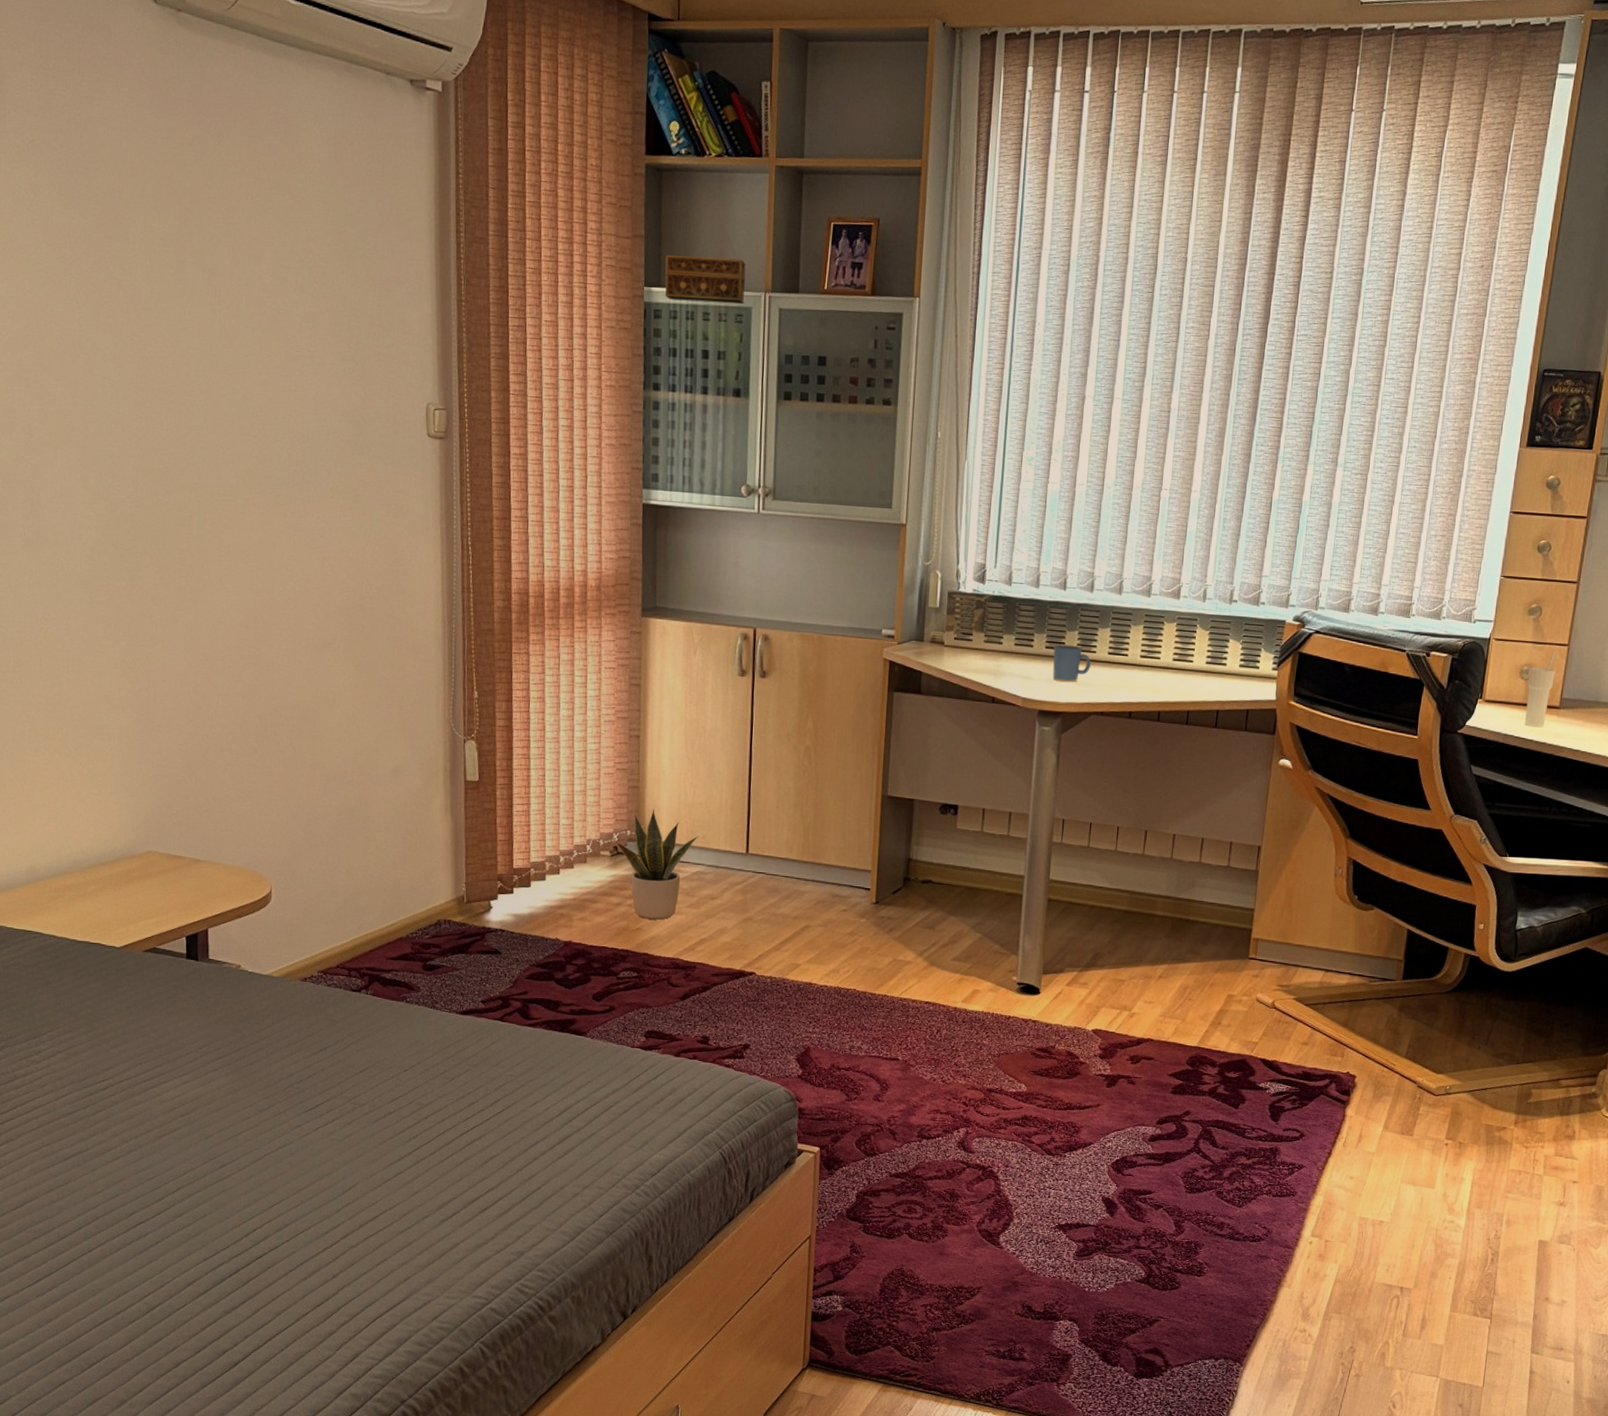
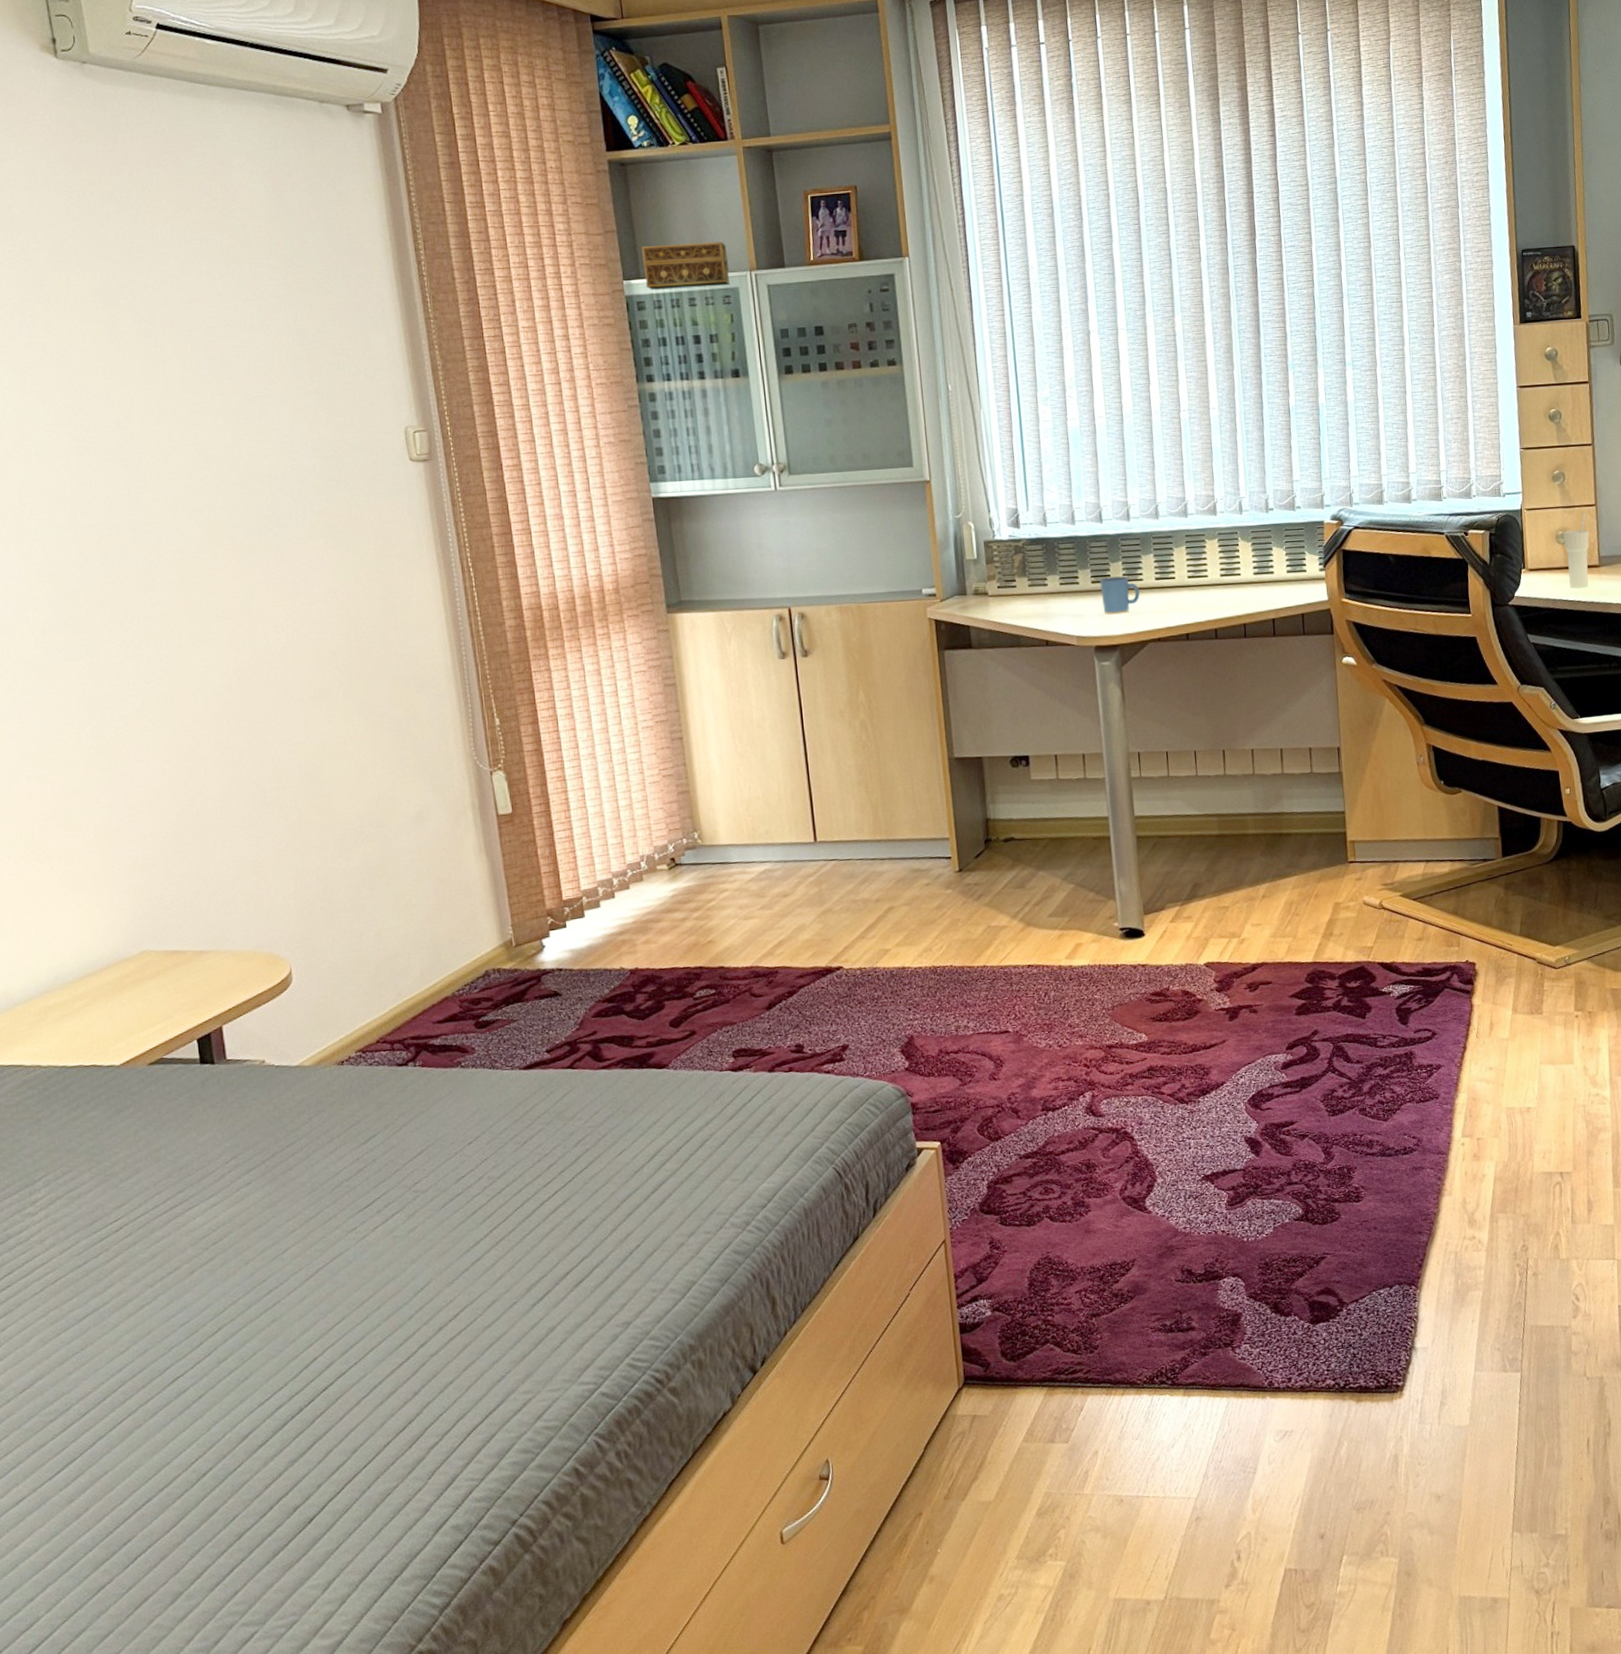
potted plant: present [615,808,699,920] -> none [672,810,762,930]

